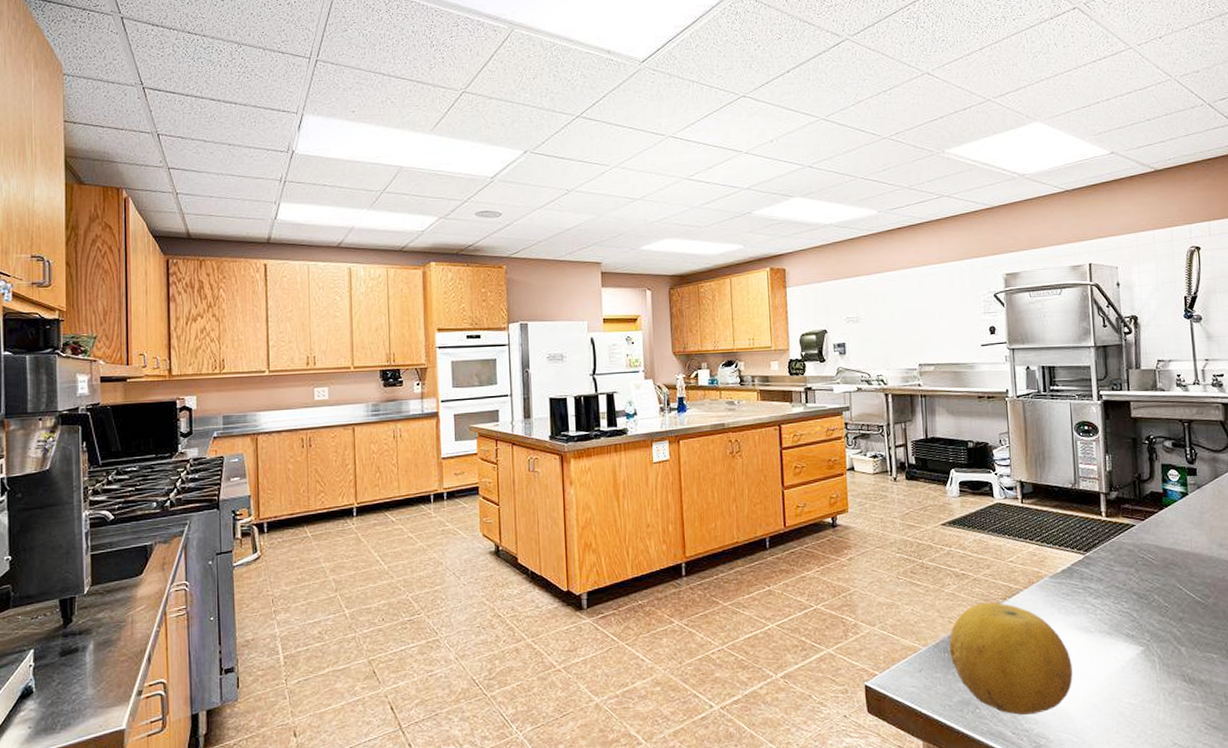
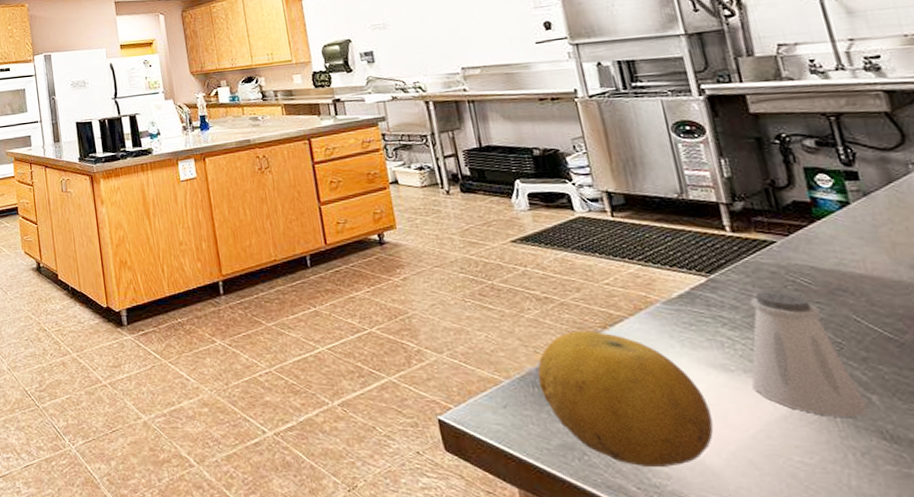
saltshaker: none [1103,566,1178,666] -> present [749,291,868,418]

